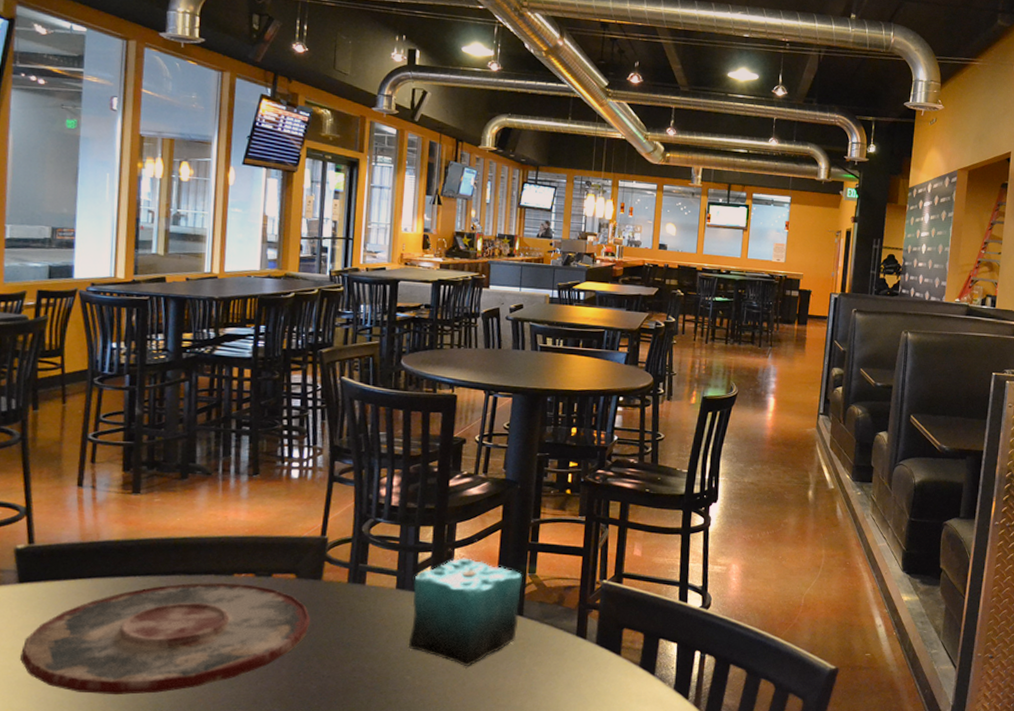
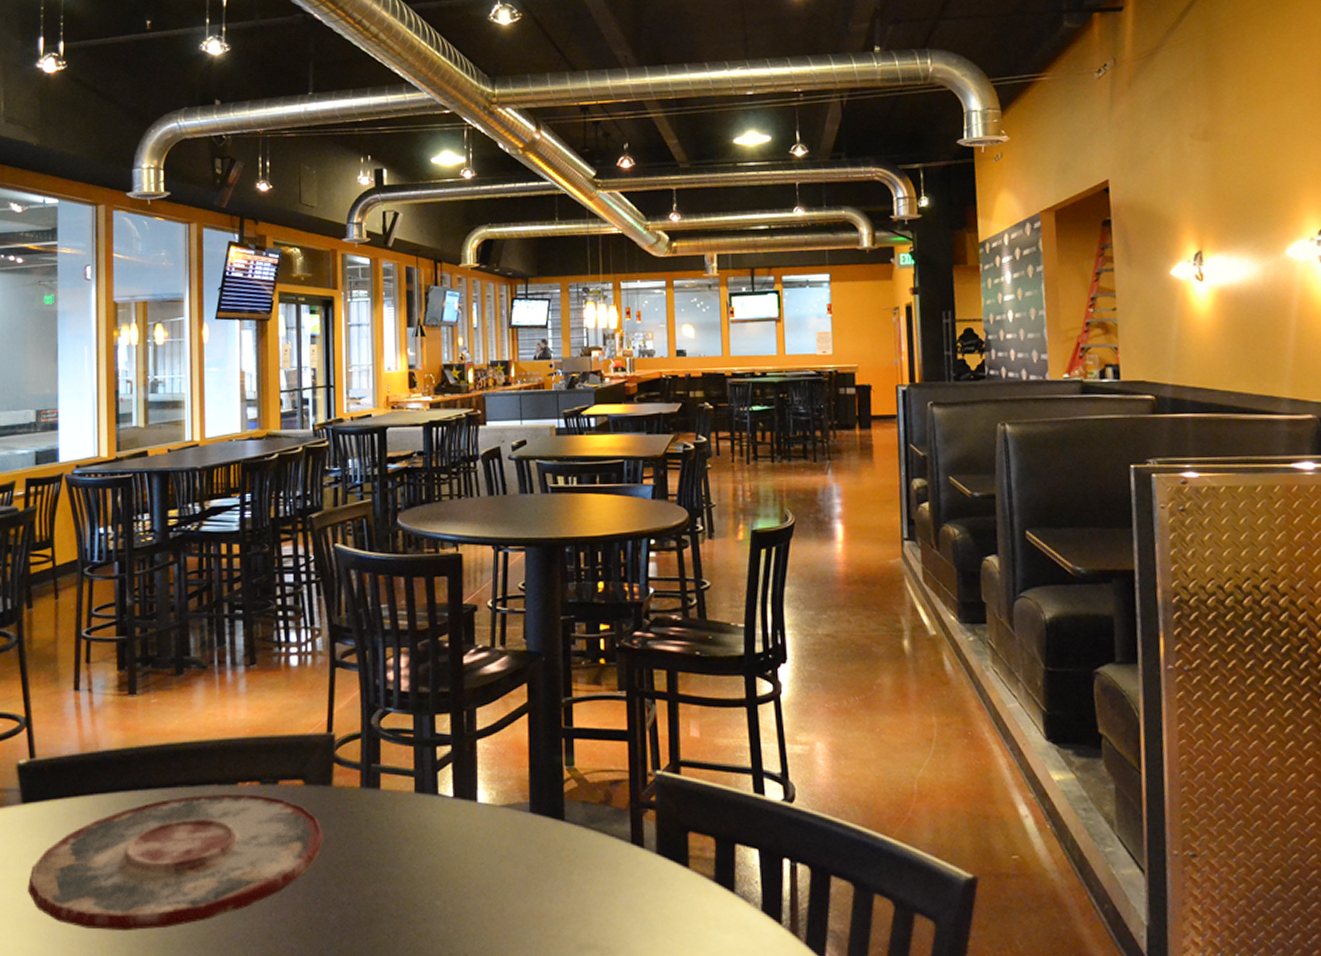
candle: present [409,539,522,666] -> none [434,726,560,886]

